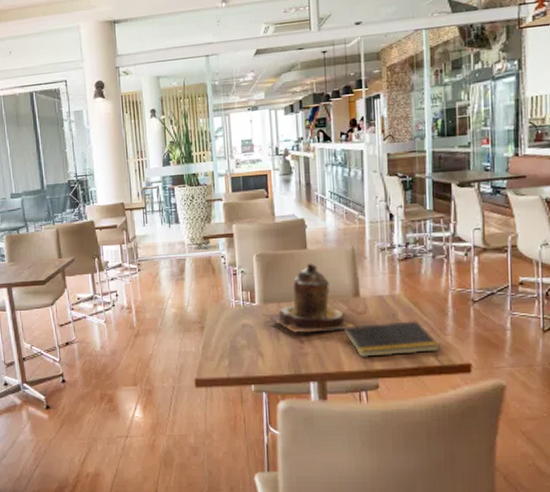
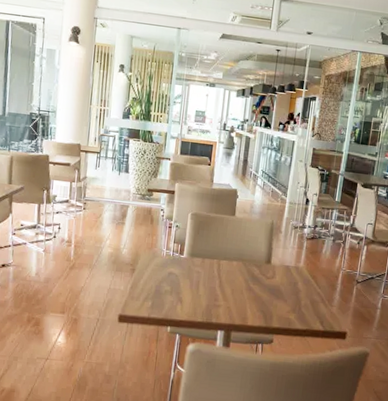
teapot: present [262,263,356,333] -> none [187,228,264,290]
notepad: present [342,321,440,358] -> none [250,287,326,318]

